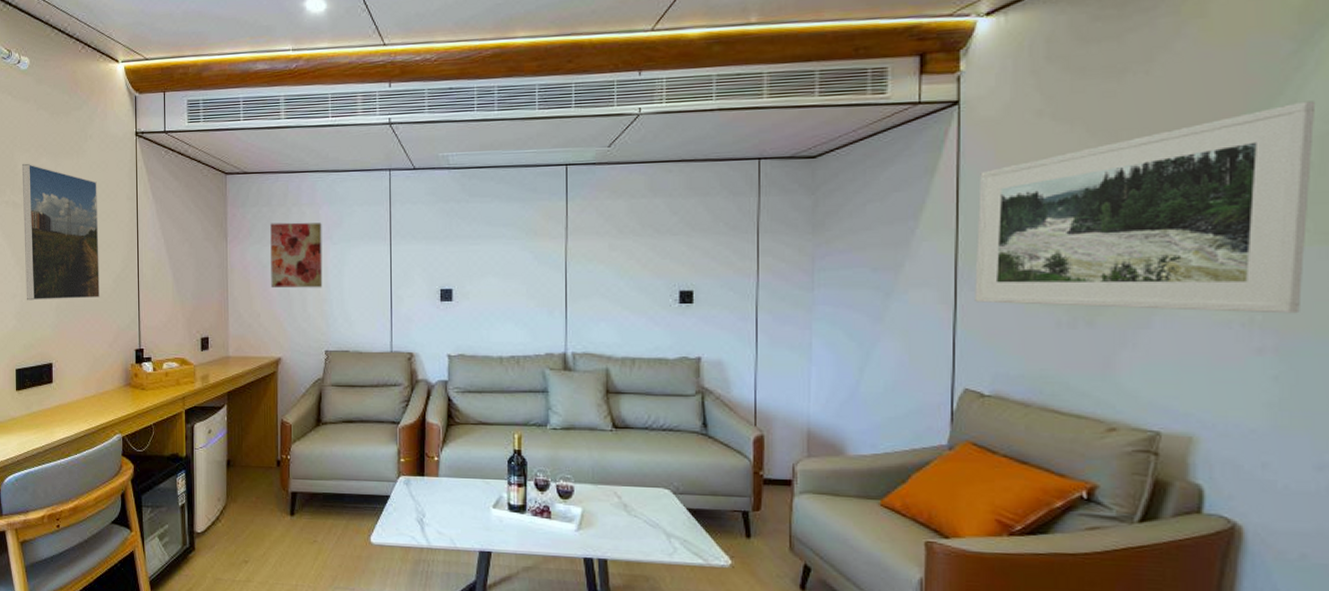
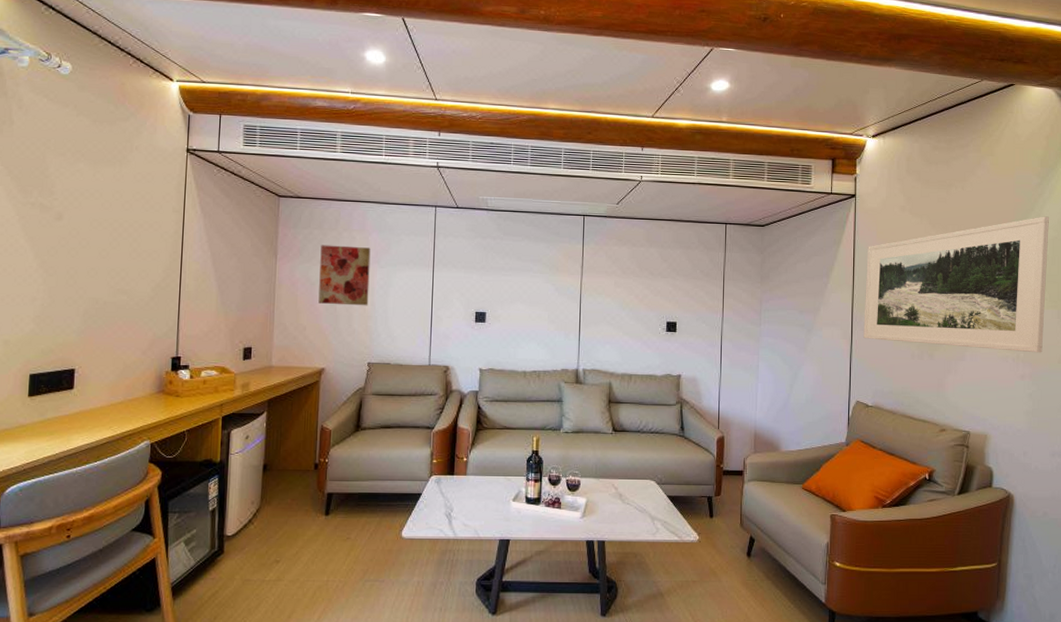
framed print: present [21,163,100,301] -> none [48,166,140,306]

